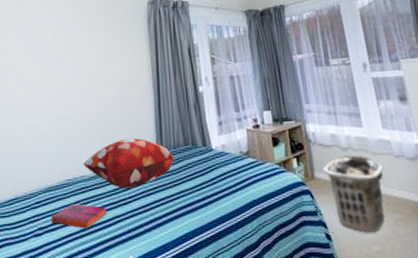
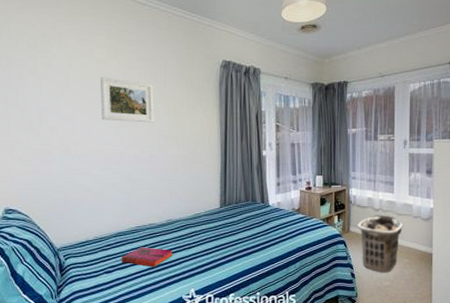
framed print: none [33,24,84,67] -> present [100,77,154,123]
decorative pillow: present [83,138,175,189] -> none [152,193,236,235]

